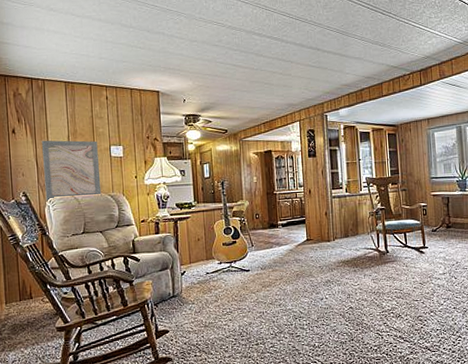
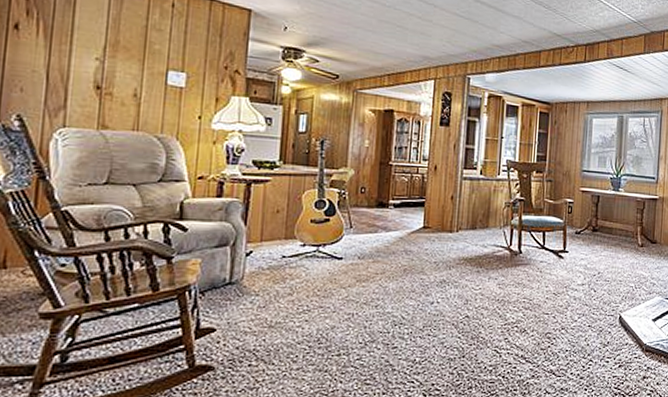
wall art: present [41,140,102,201] -> none [53,46,149,136]

